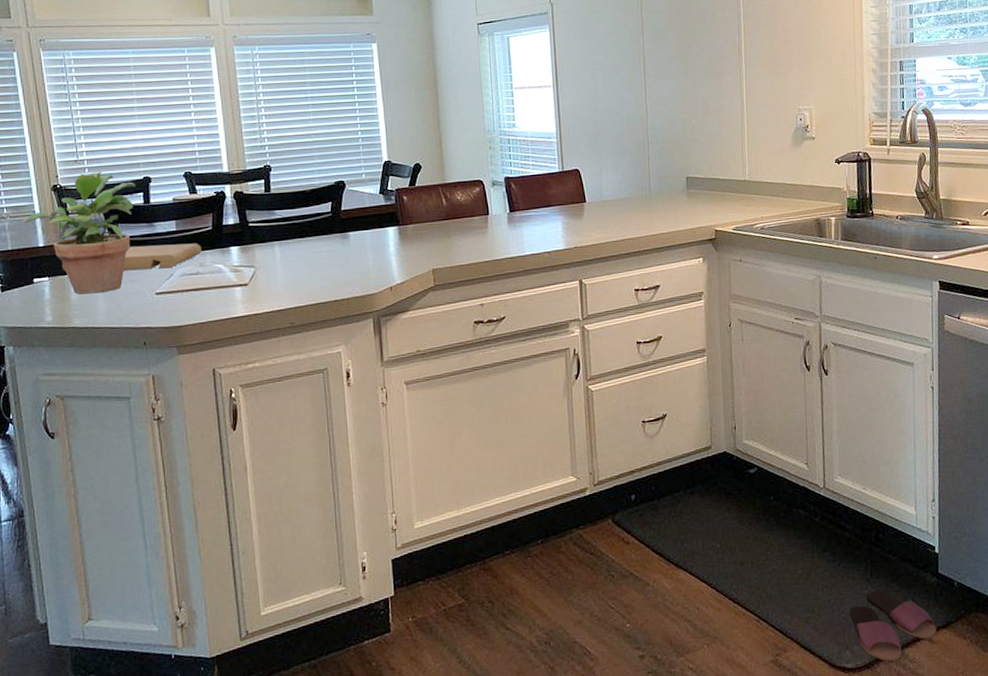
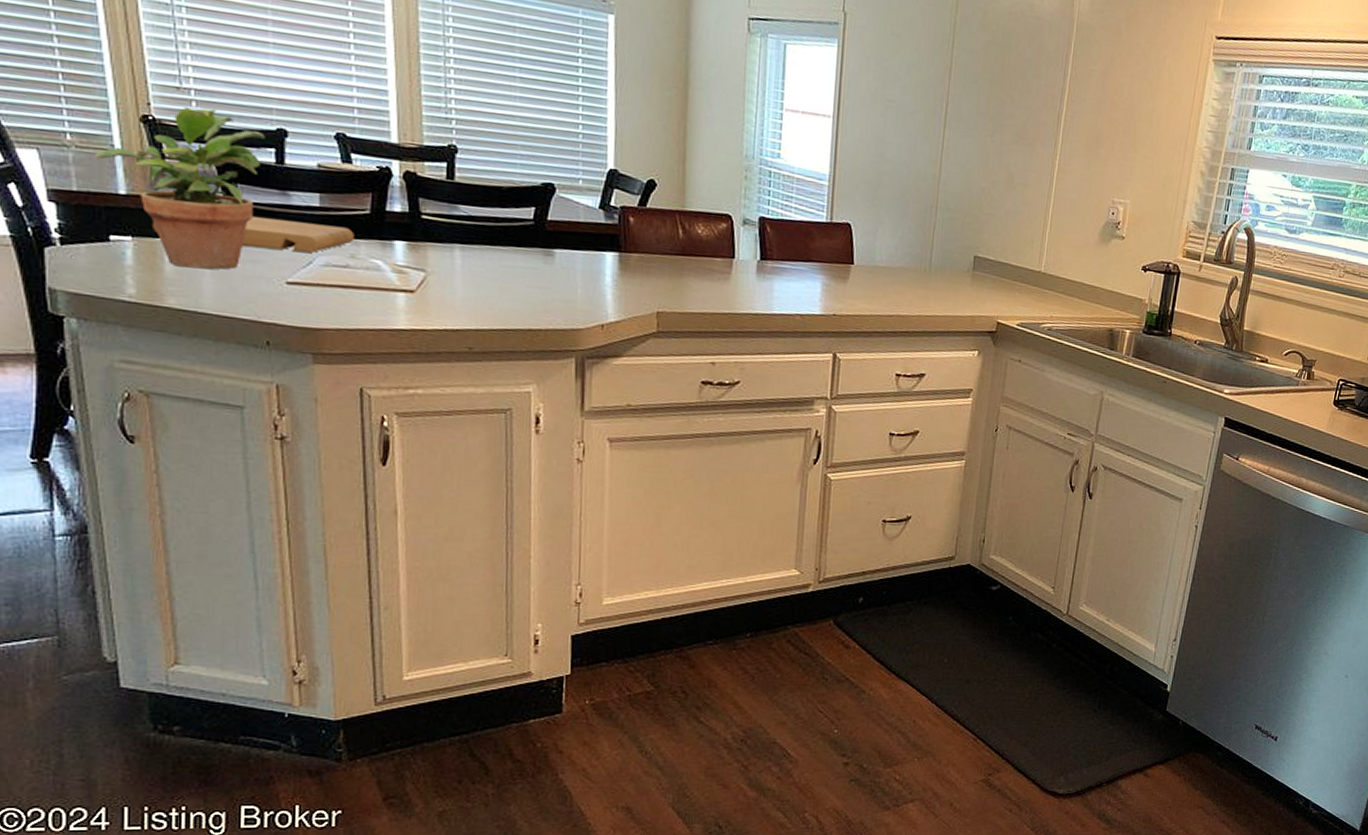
slippers: present [849,589,936,661] -> none [1070,721,1153,790]

